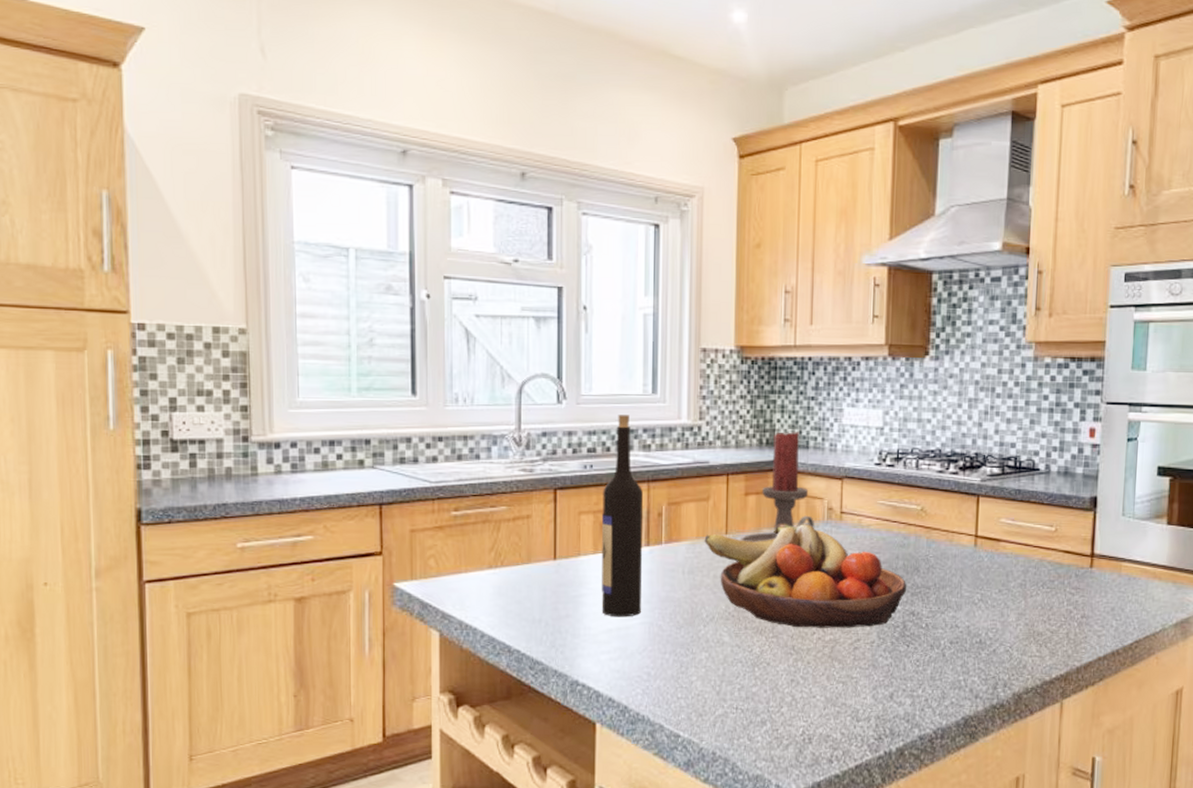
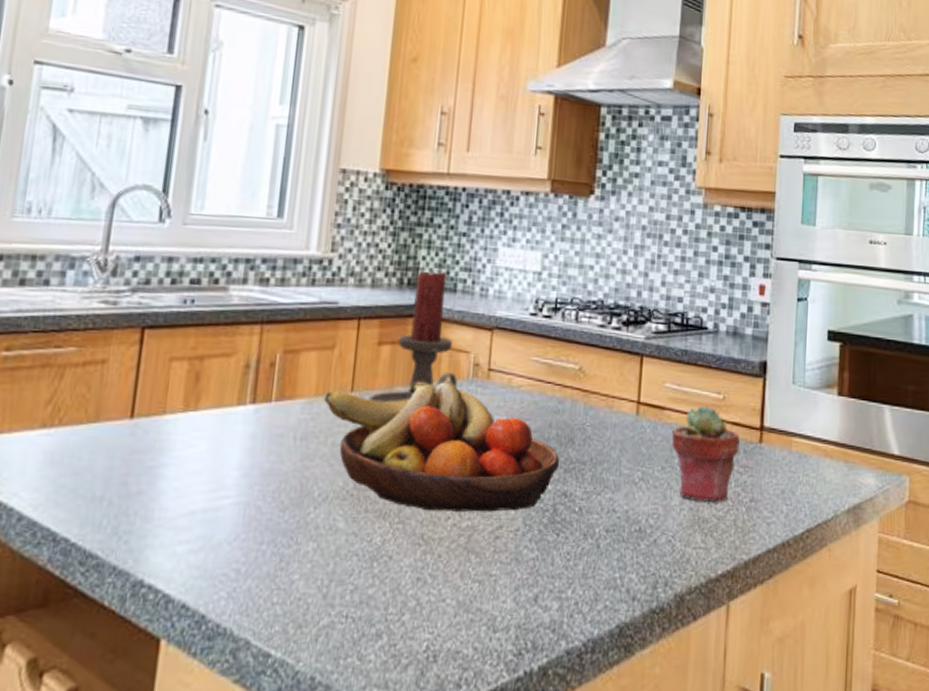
wine bottle: present [601,415,644,617] -> none [185,240,255,496]
potted succulent: none [1007,536,1072,619] -> present [671,405,741,503]

